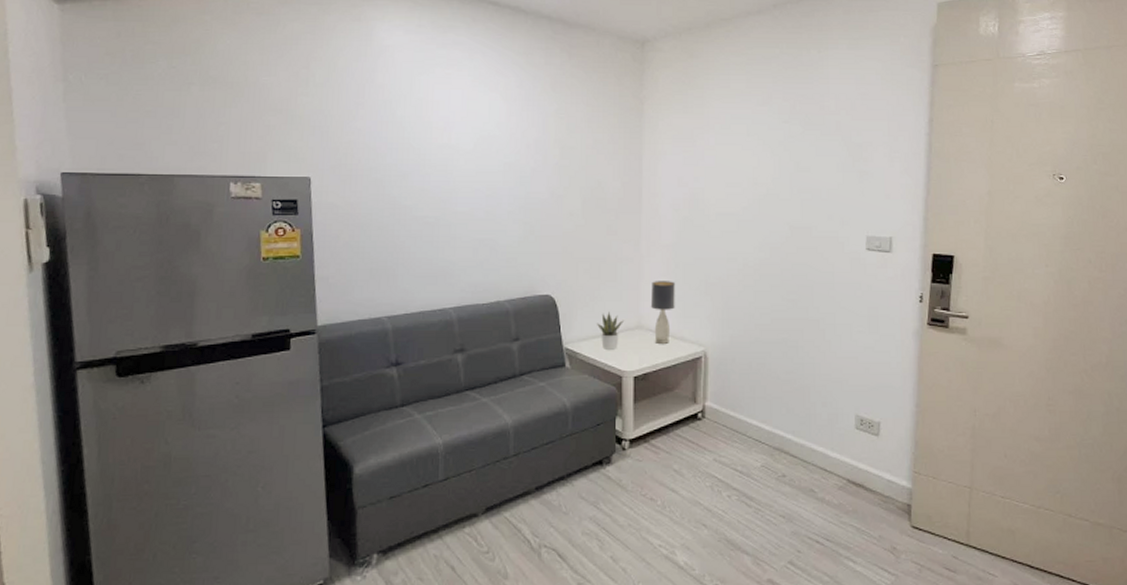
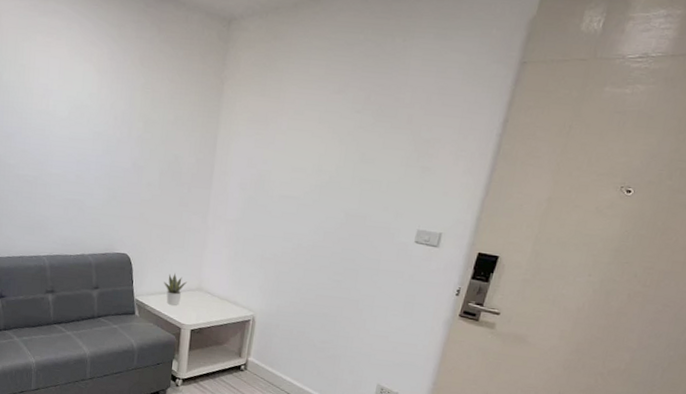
table lamp: present [650,281,675,344] -> none [210,251,234,306]

